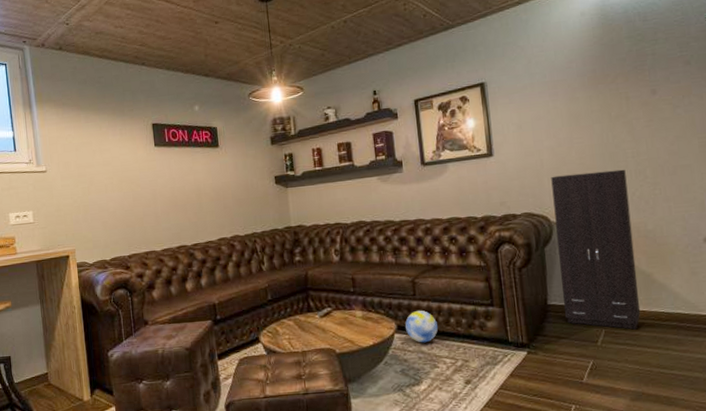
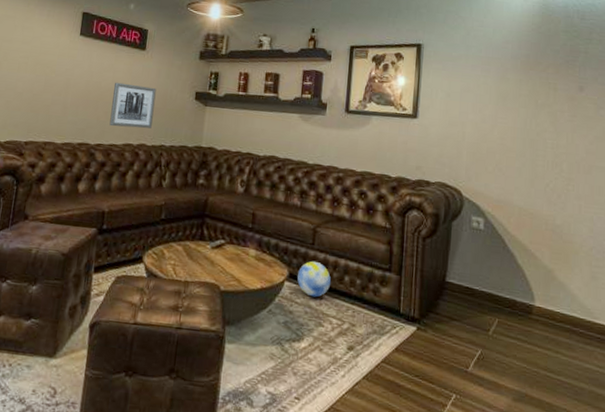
wall art: none [197,181,241,225] -> present [109,82,156,128]
cabinet: present [551,169,640,330] -> none [460,150,543,325]

